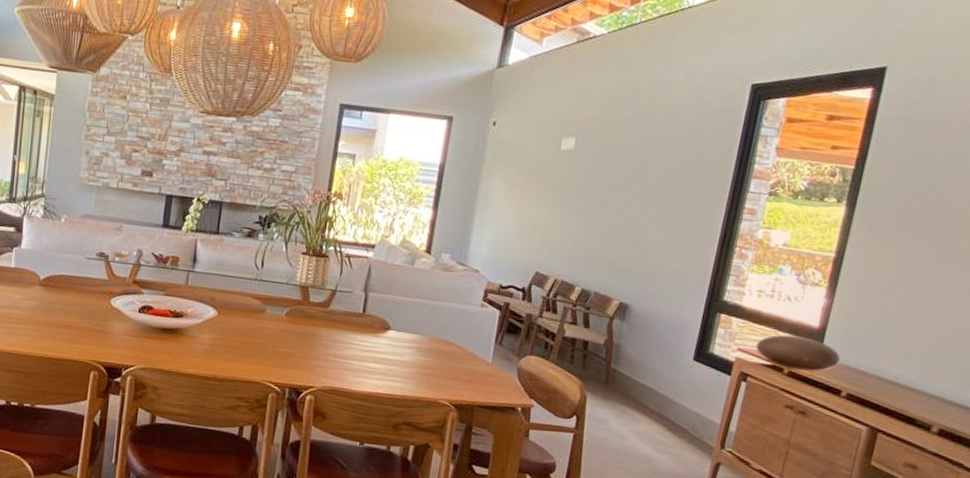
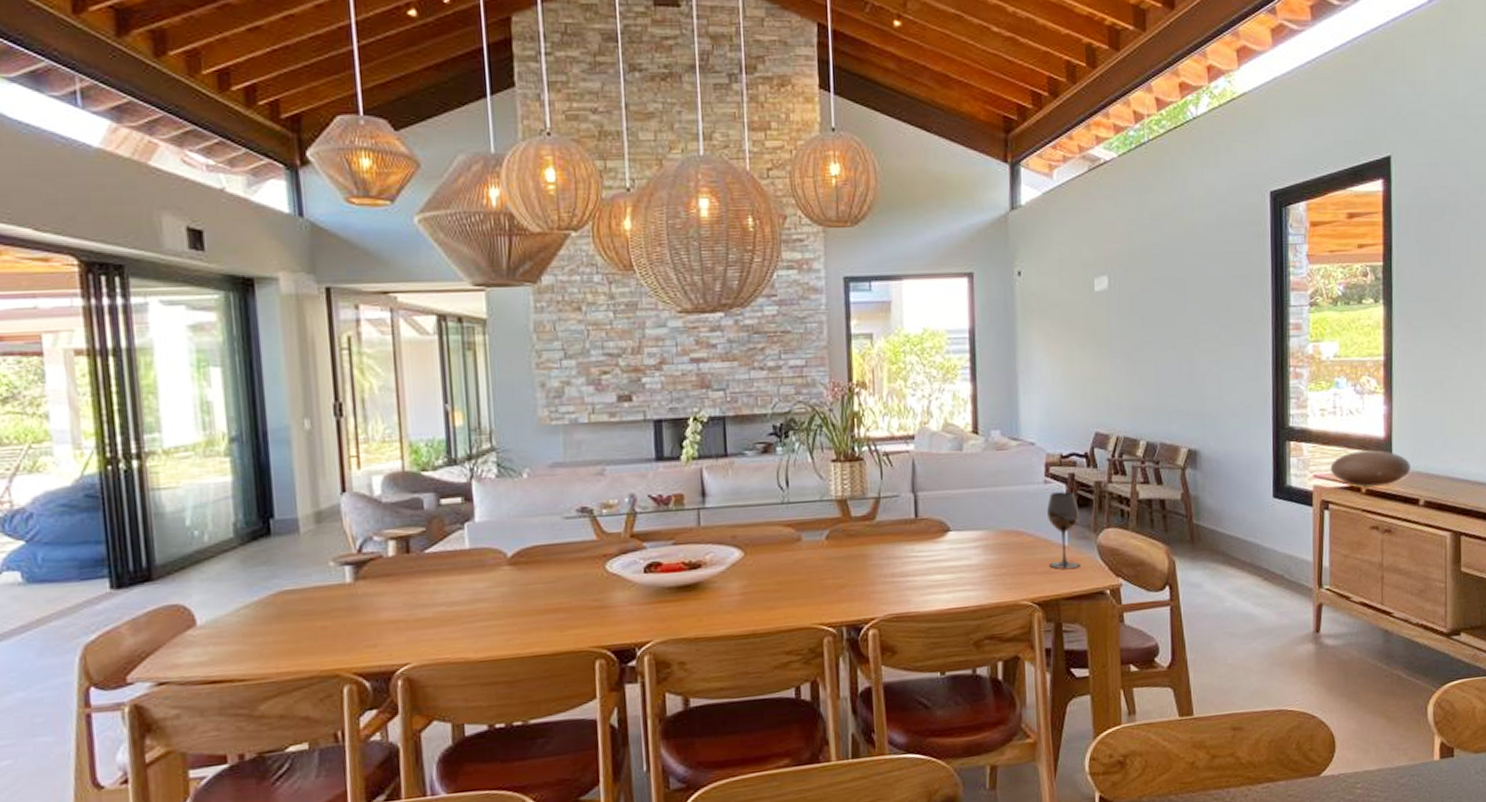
wineglass: none [471,315,508,384] -> present [1046,491,1080,570]

